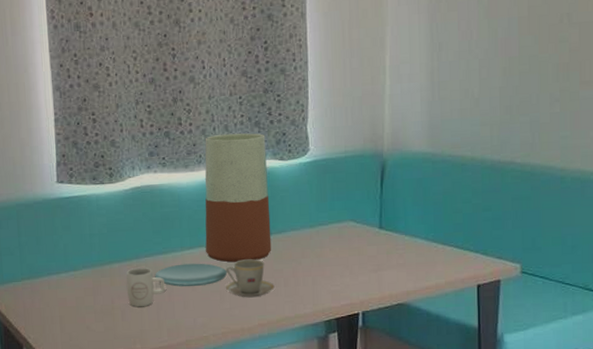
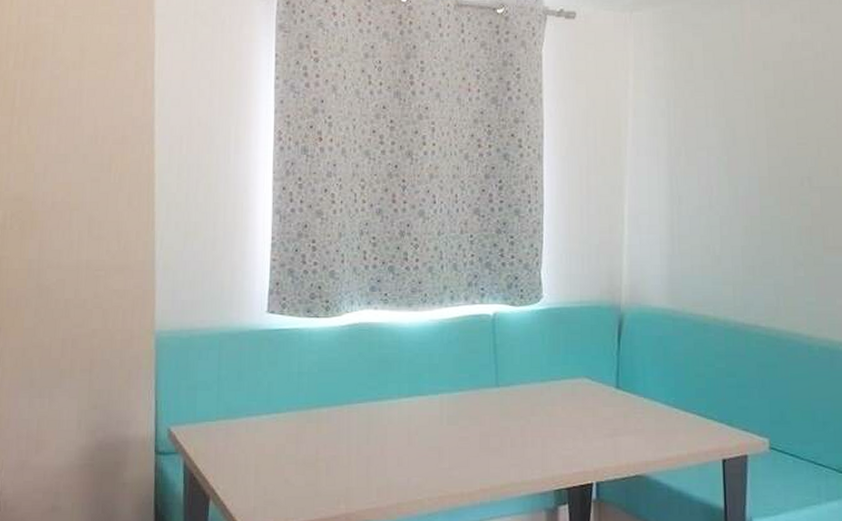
mug: present [126,267,166,307] -> none [334,414,378,459]
plate: present [155,263,227,287] -> none [367,413,447,441]
vase: present [205,133,272,262] -> none [426,274,498,415]
teacup: present [225,259,275,298] -> none [445,413,500,458]

